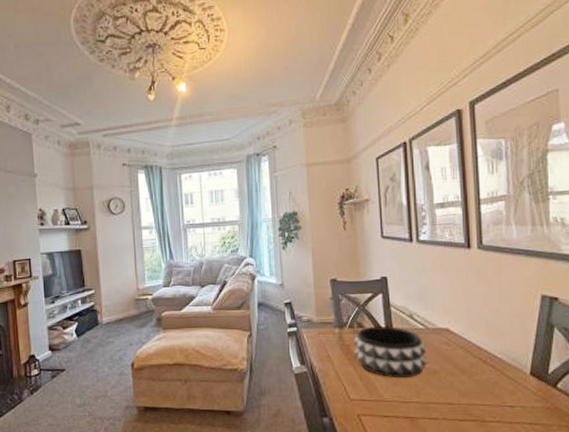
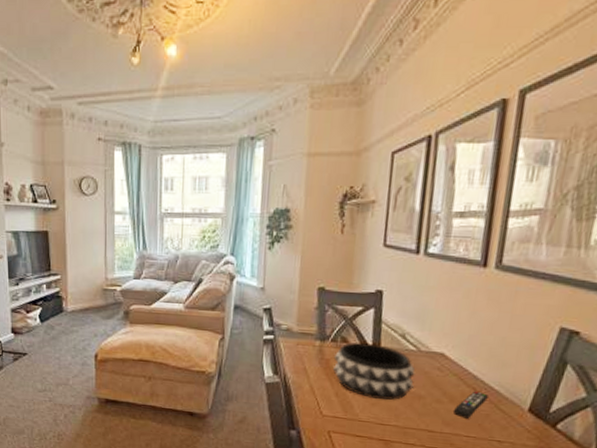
remote control: none [467,360,493,388] -> present [454,391,488,419]

